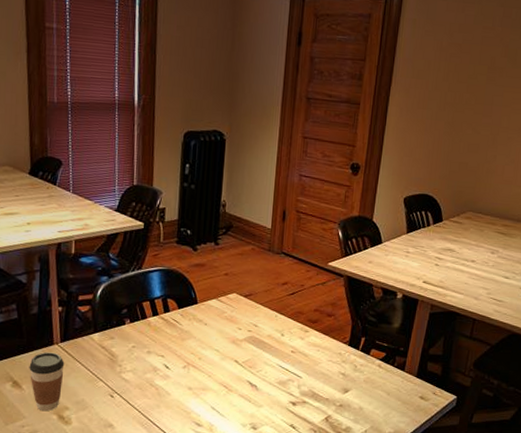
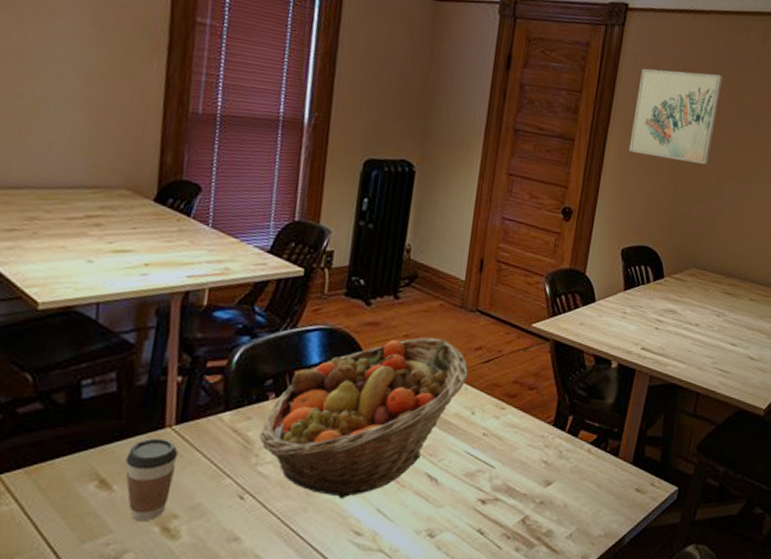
fruit basket: none [120,275,277,399] -> present [259,337,468,499]
wall art: none [409,33,497,118] -> present [628,68,722,165]

